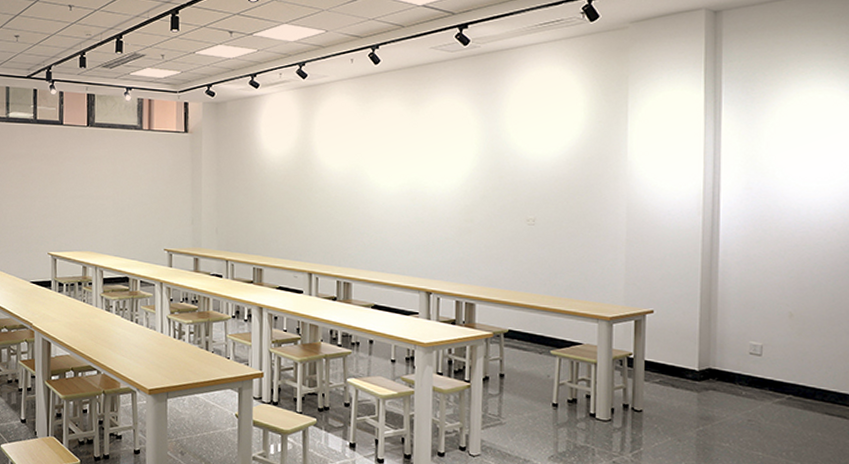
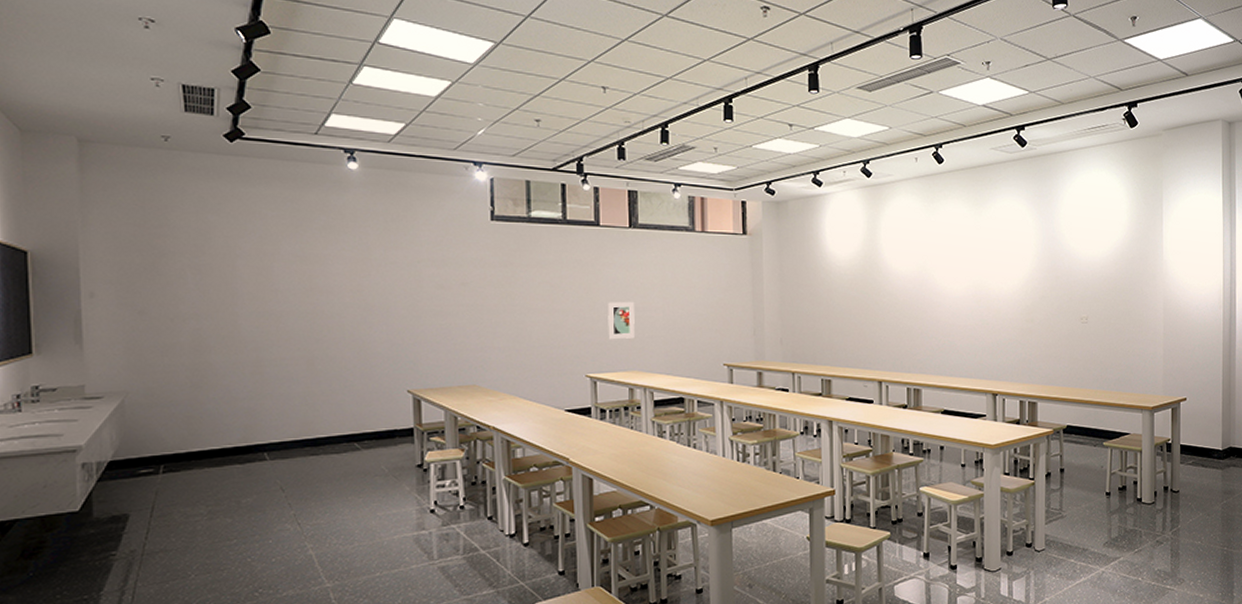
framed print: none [67,190,90,224] -> present [608,301,635,340]

